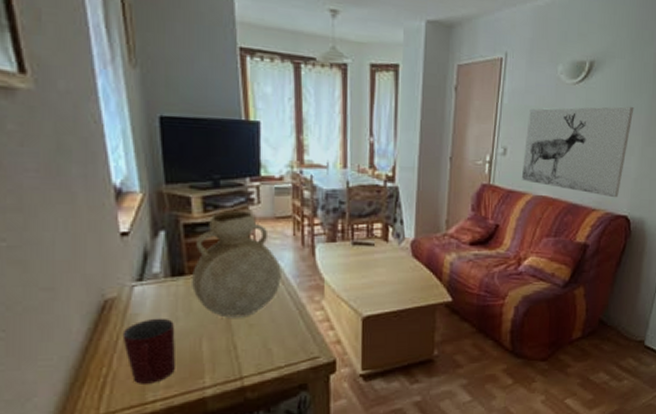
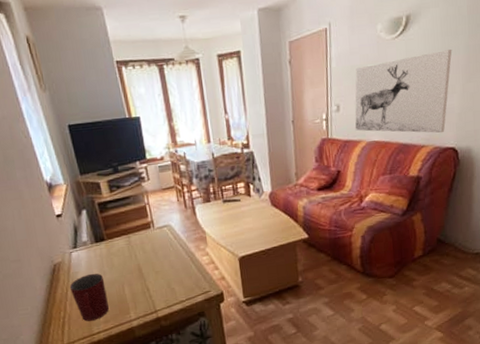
vase: present [192,211,281,318] -> none [108,187,174,269]

